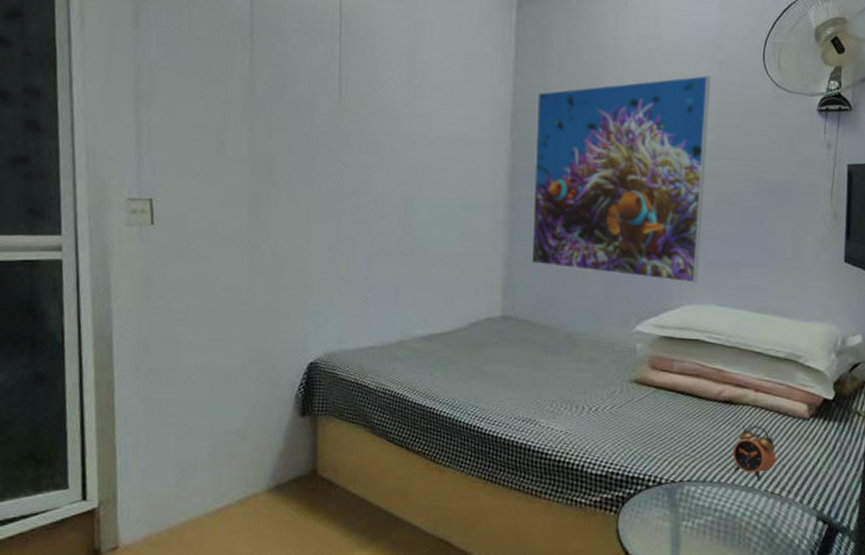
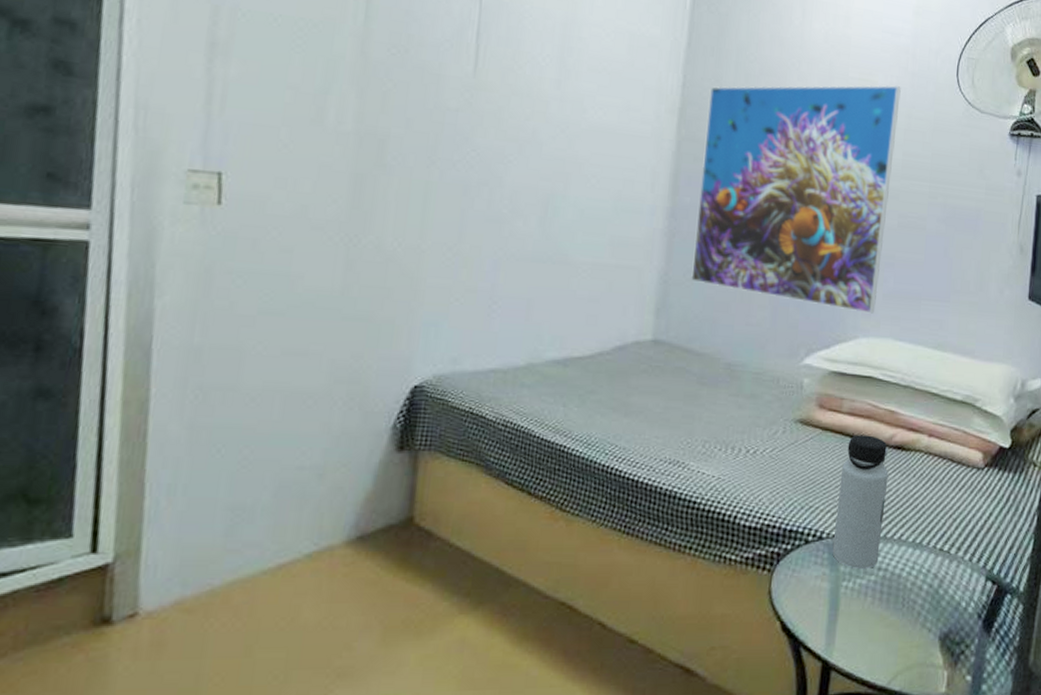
water bottle: none [671,392,719,510] -> present [832,435,889,568]
alarm clock: present [733,426,776,480] -> none [901,475,947,536]

